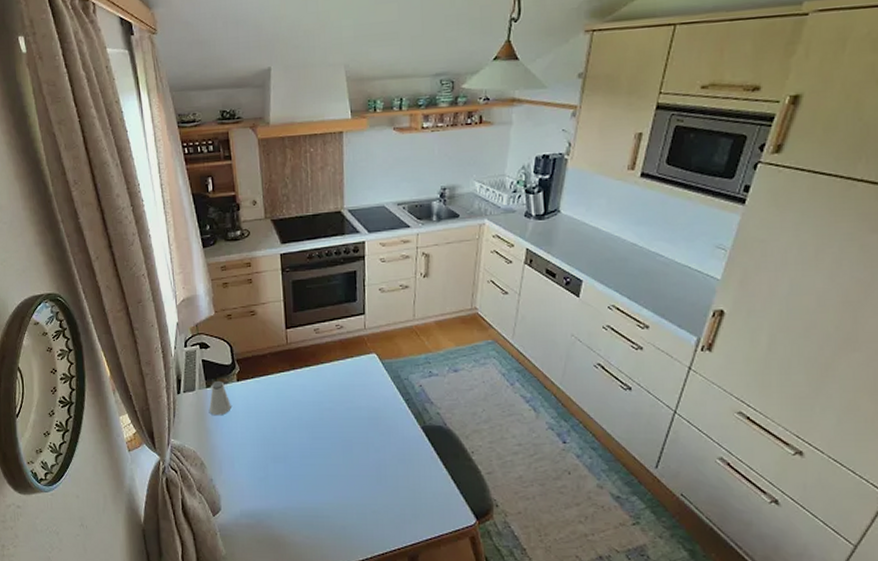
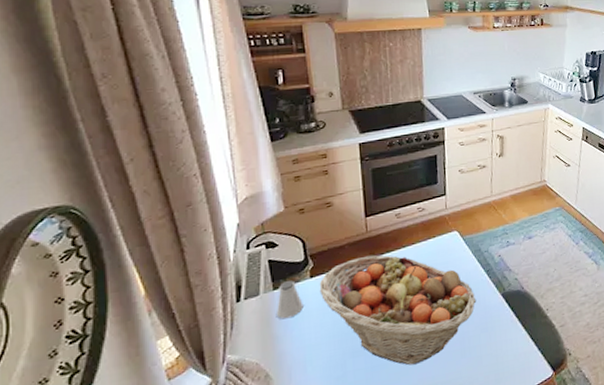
fruit basket: none [244,367,394,481] -> present [319,255,477,366]

